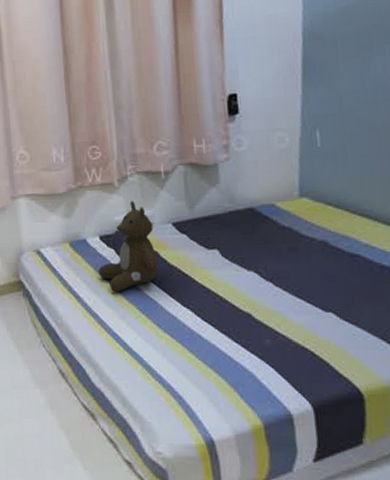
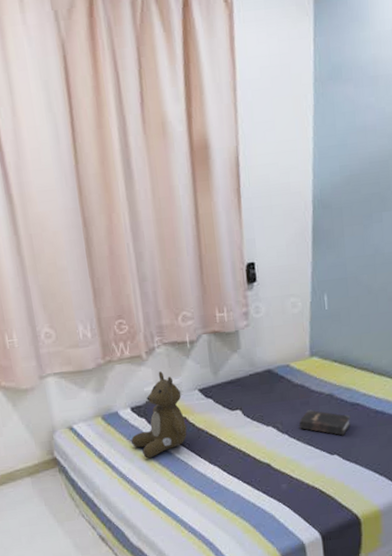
hardback book: none [286,257,350,291] -> present [299,409,351,436]

